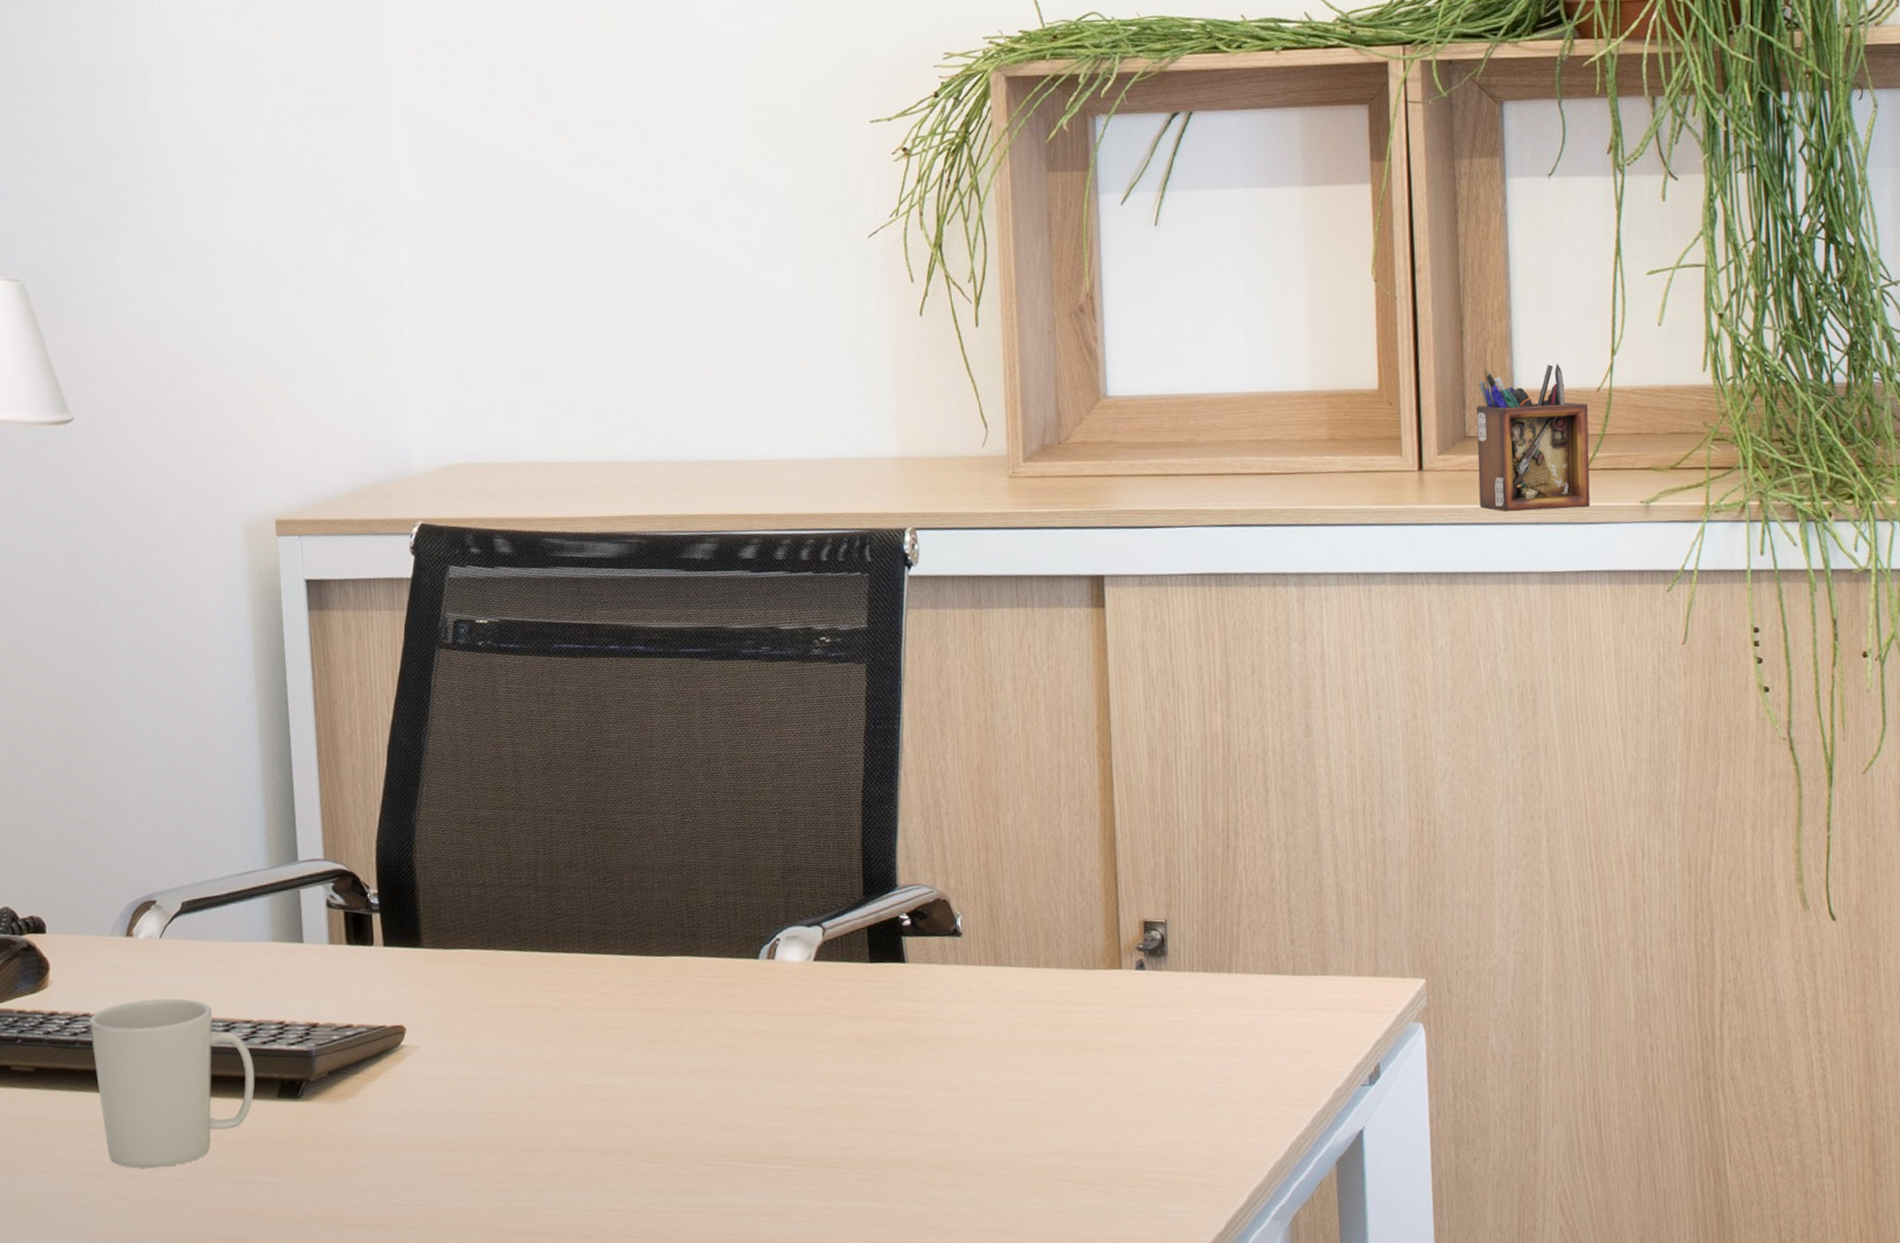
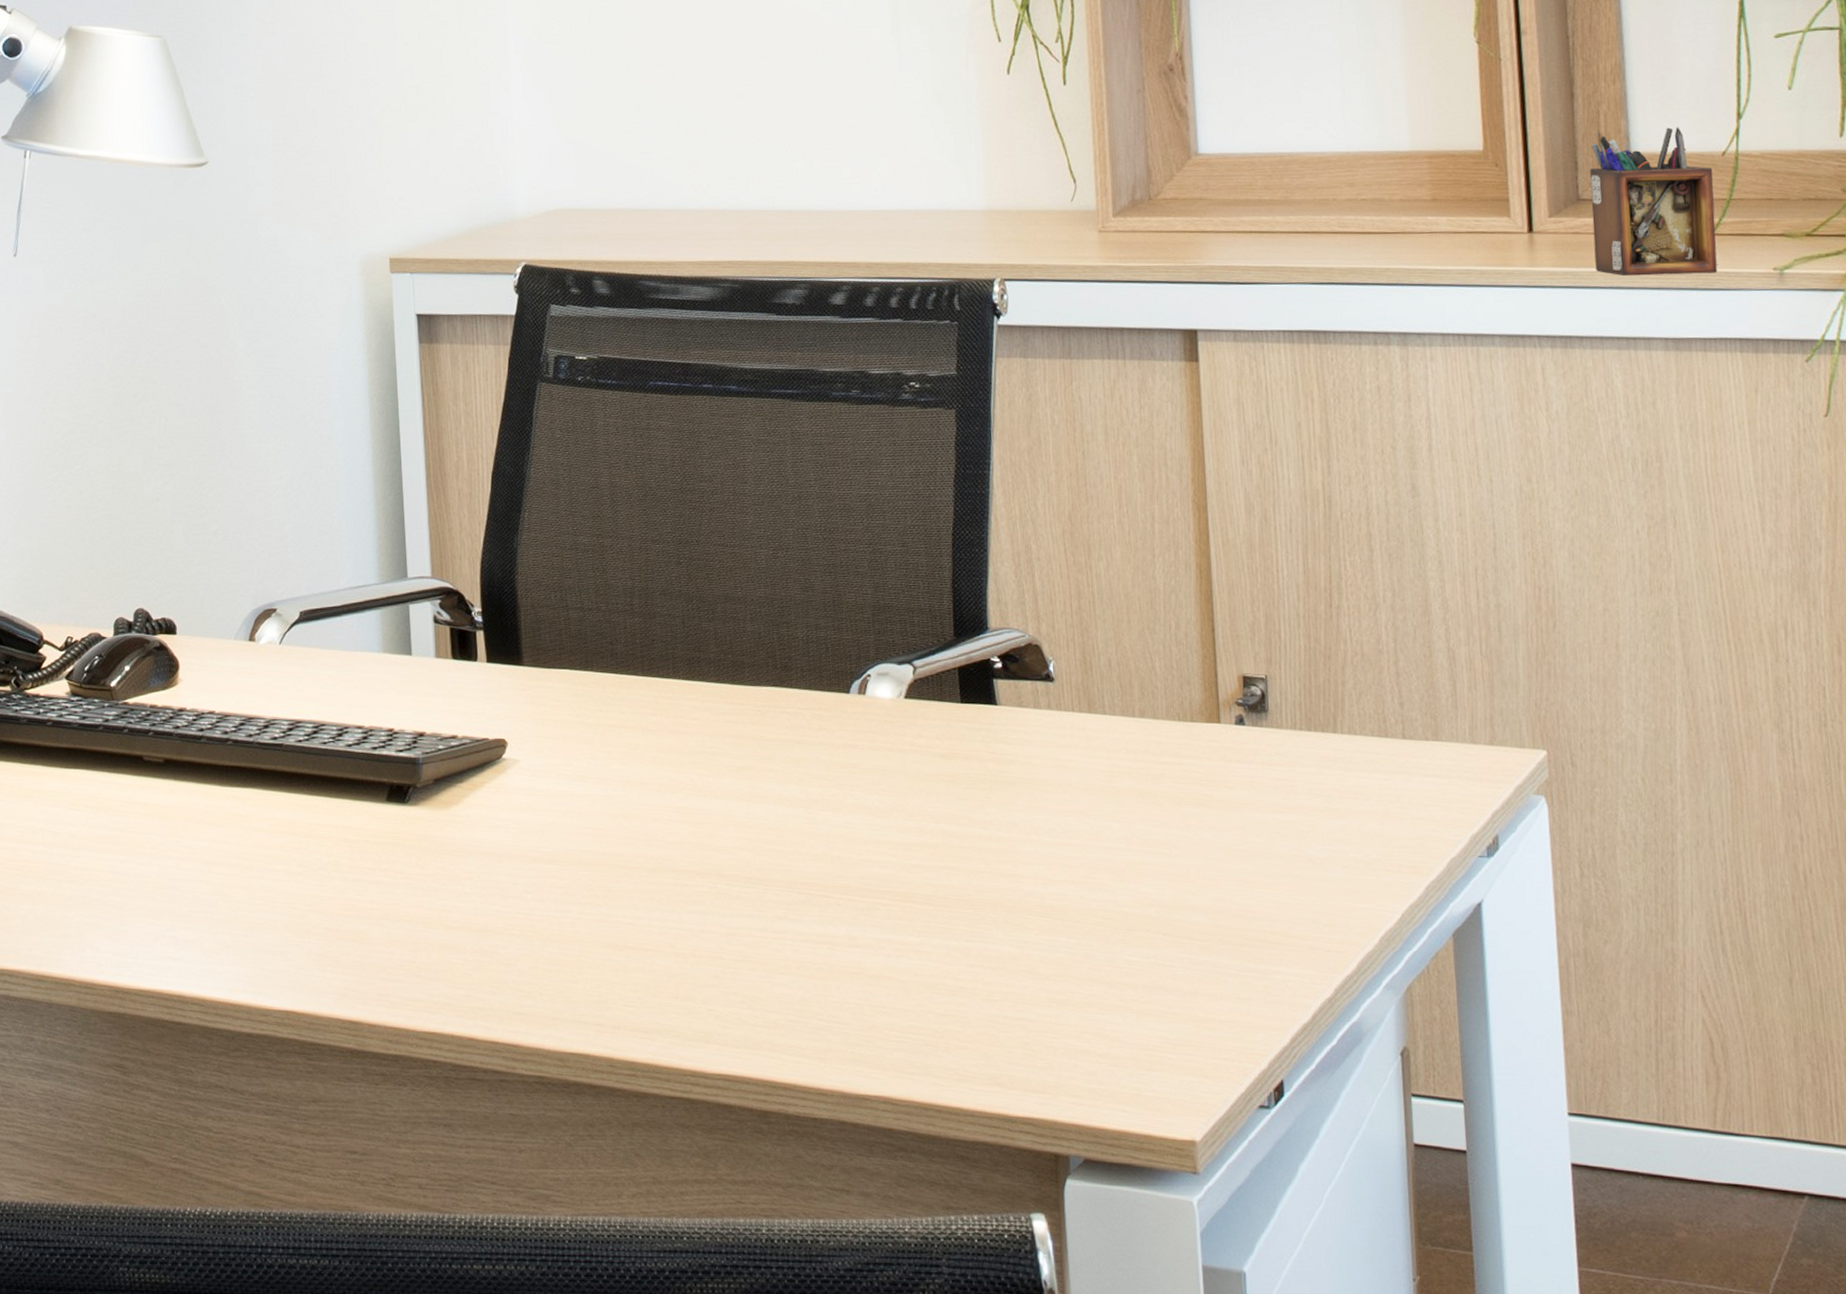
mug: present [88,998,255,1169] -> none [214,701,366,861]

